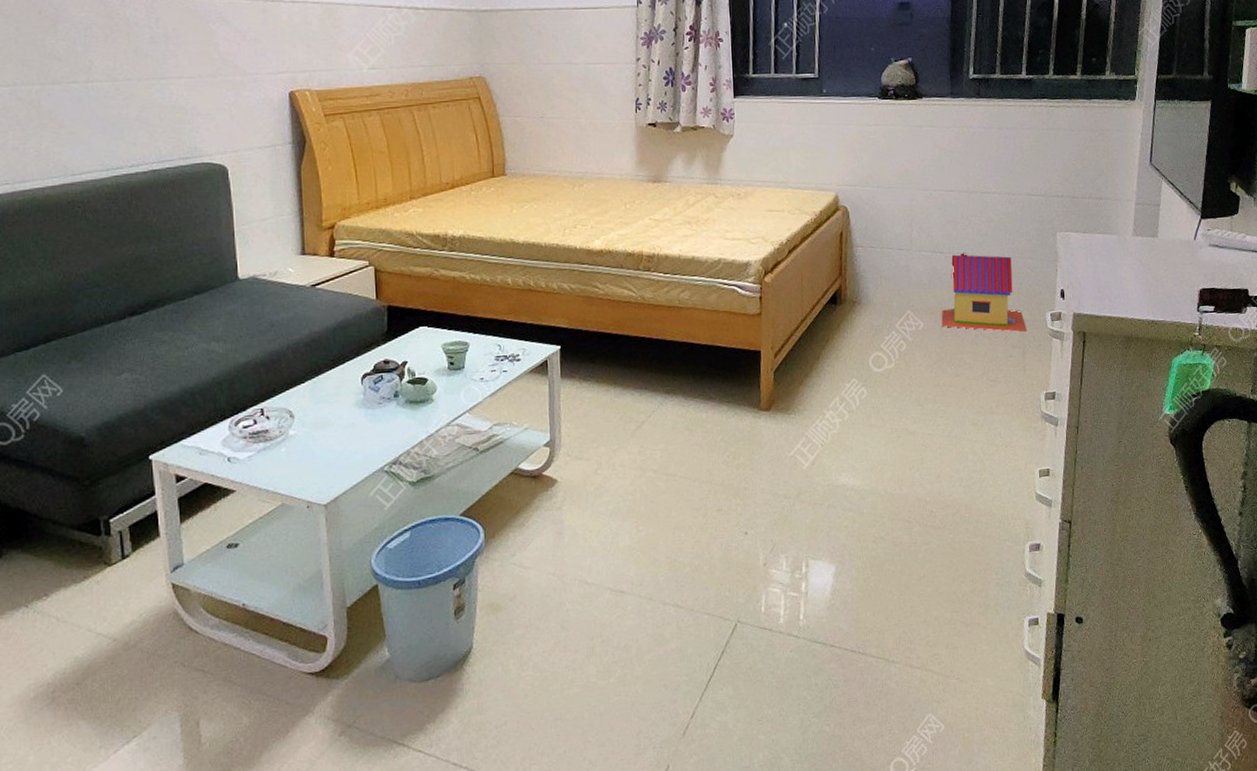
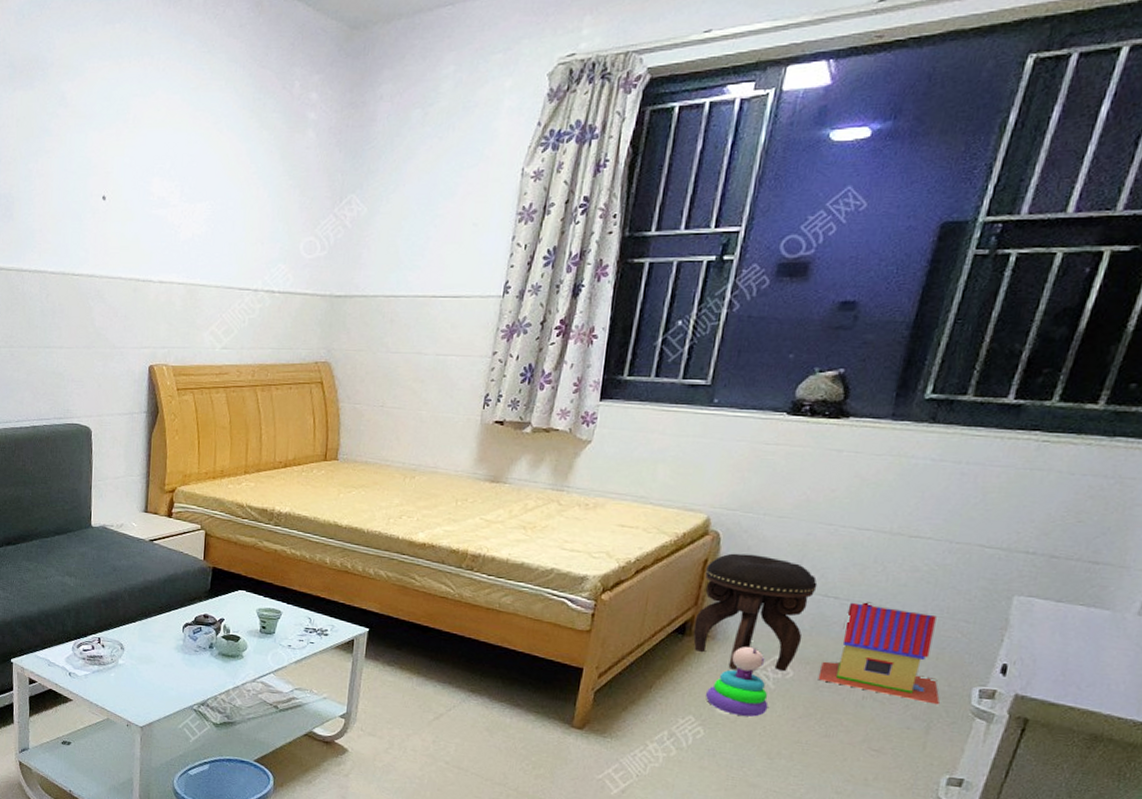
footstool: none [842,223,927,329] -> present [693,553,818,672]
stacking toy: none [862,306,911,371] -> present [706,647,769,717]

